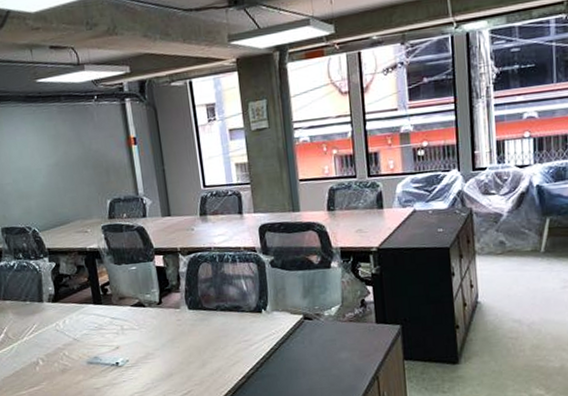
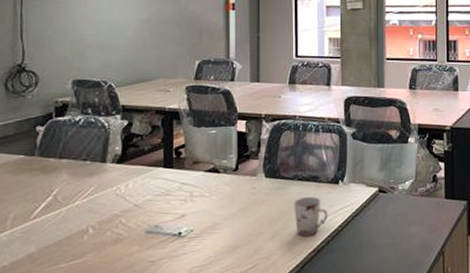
cup: none [219,325,255,364] -> present [294,196,328,236]

